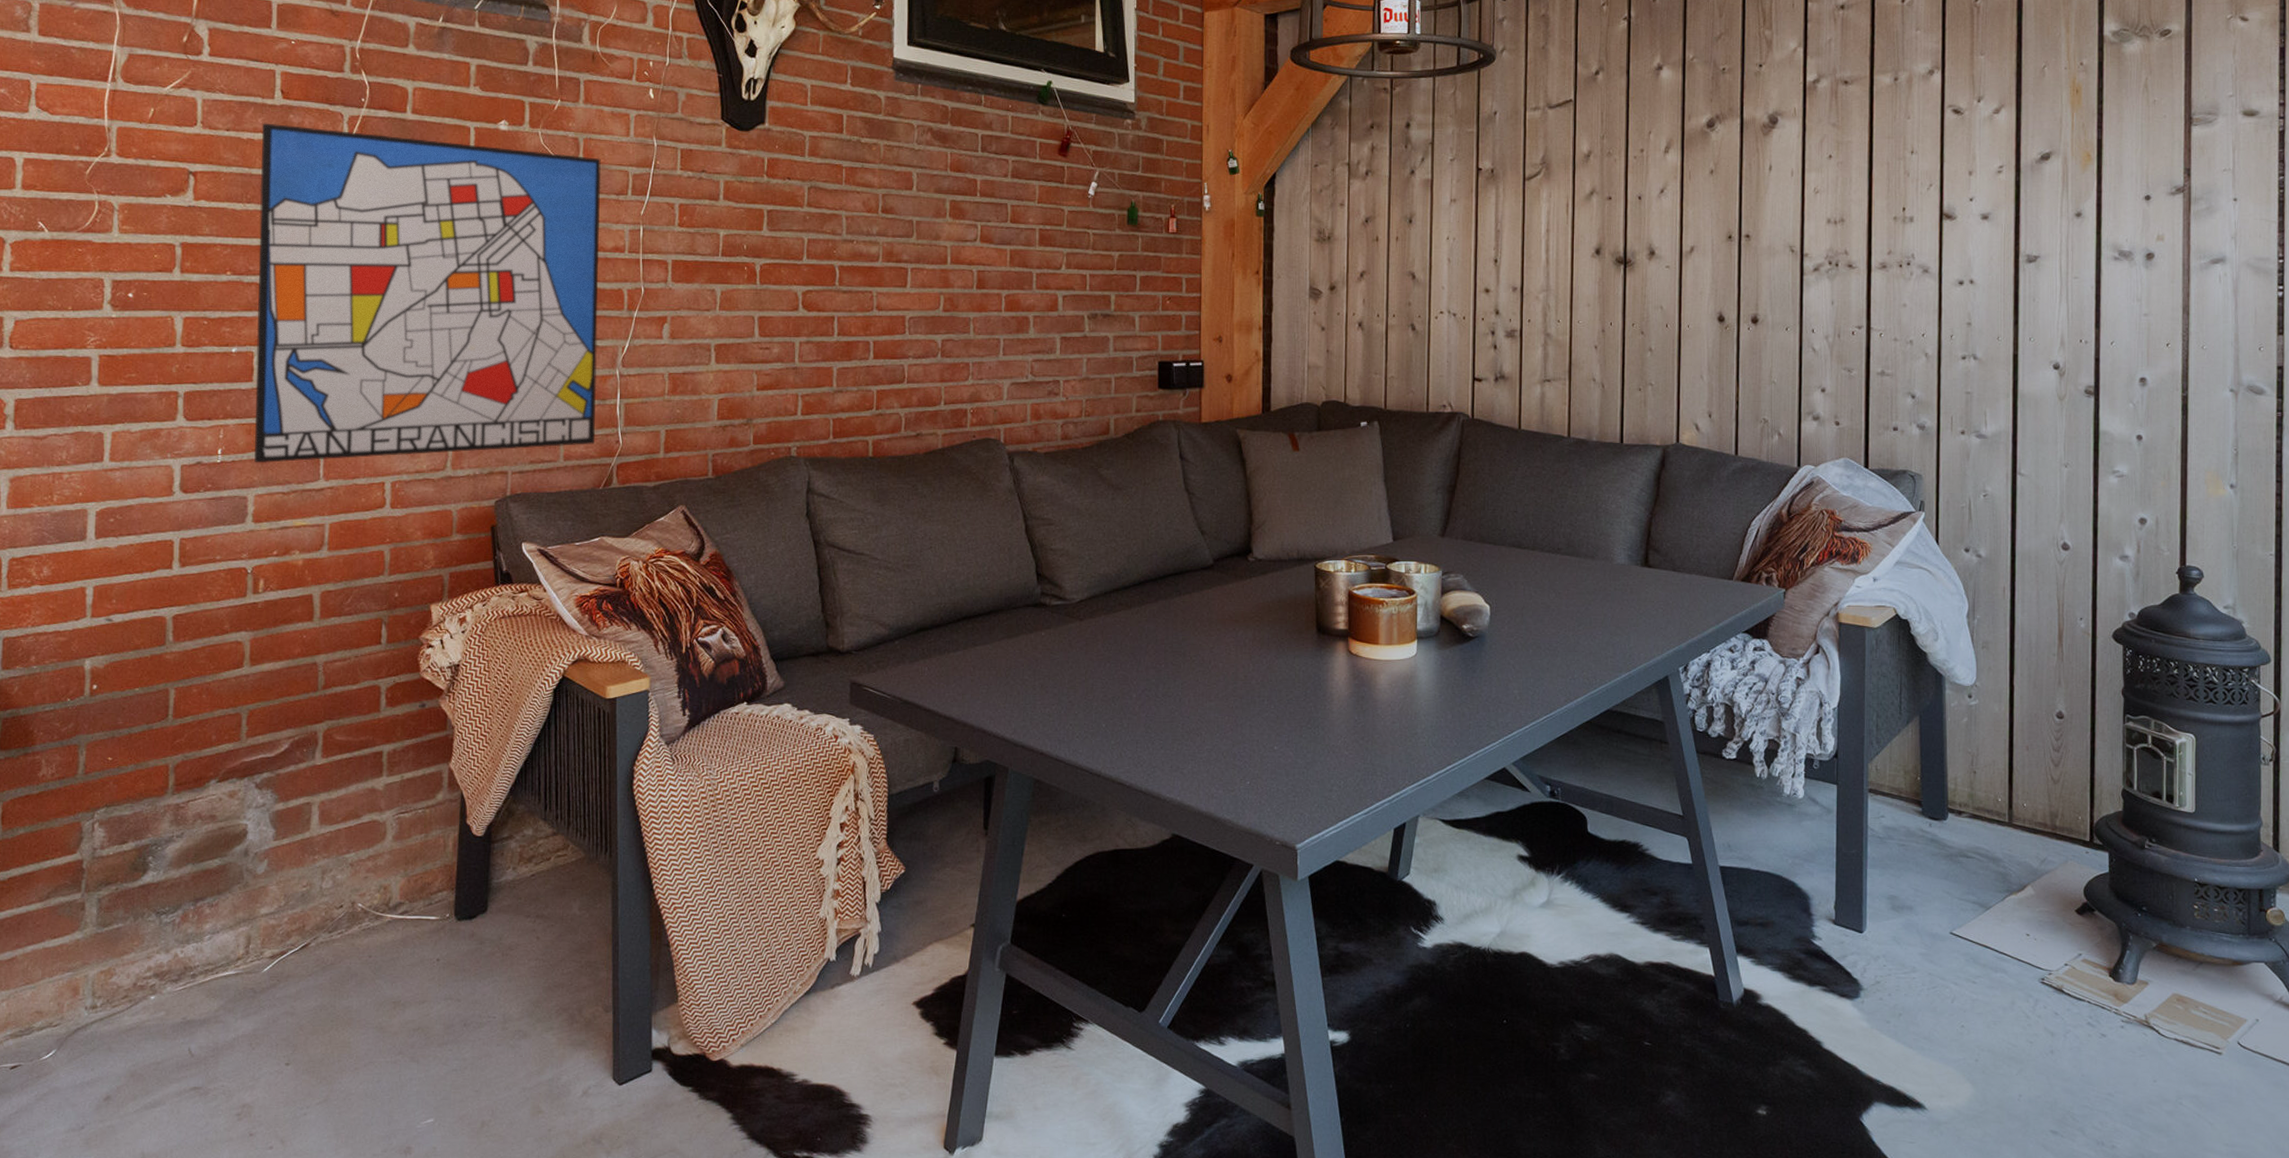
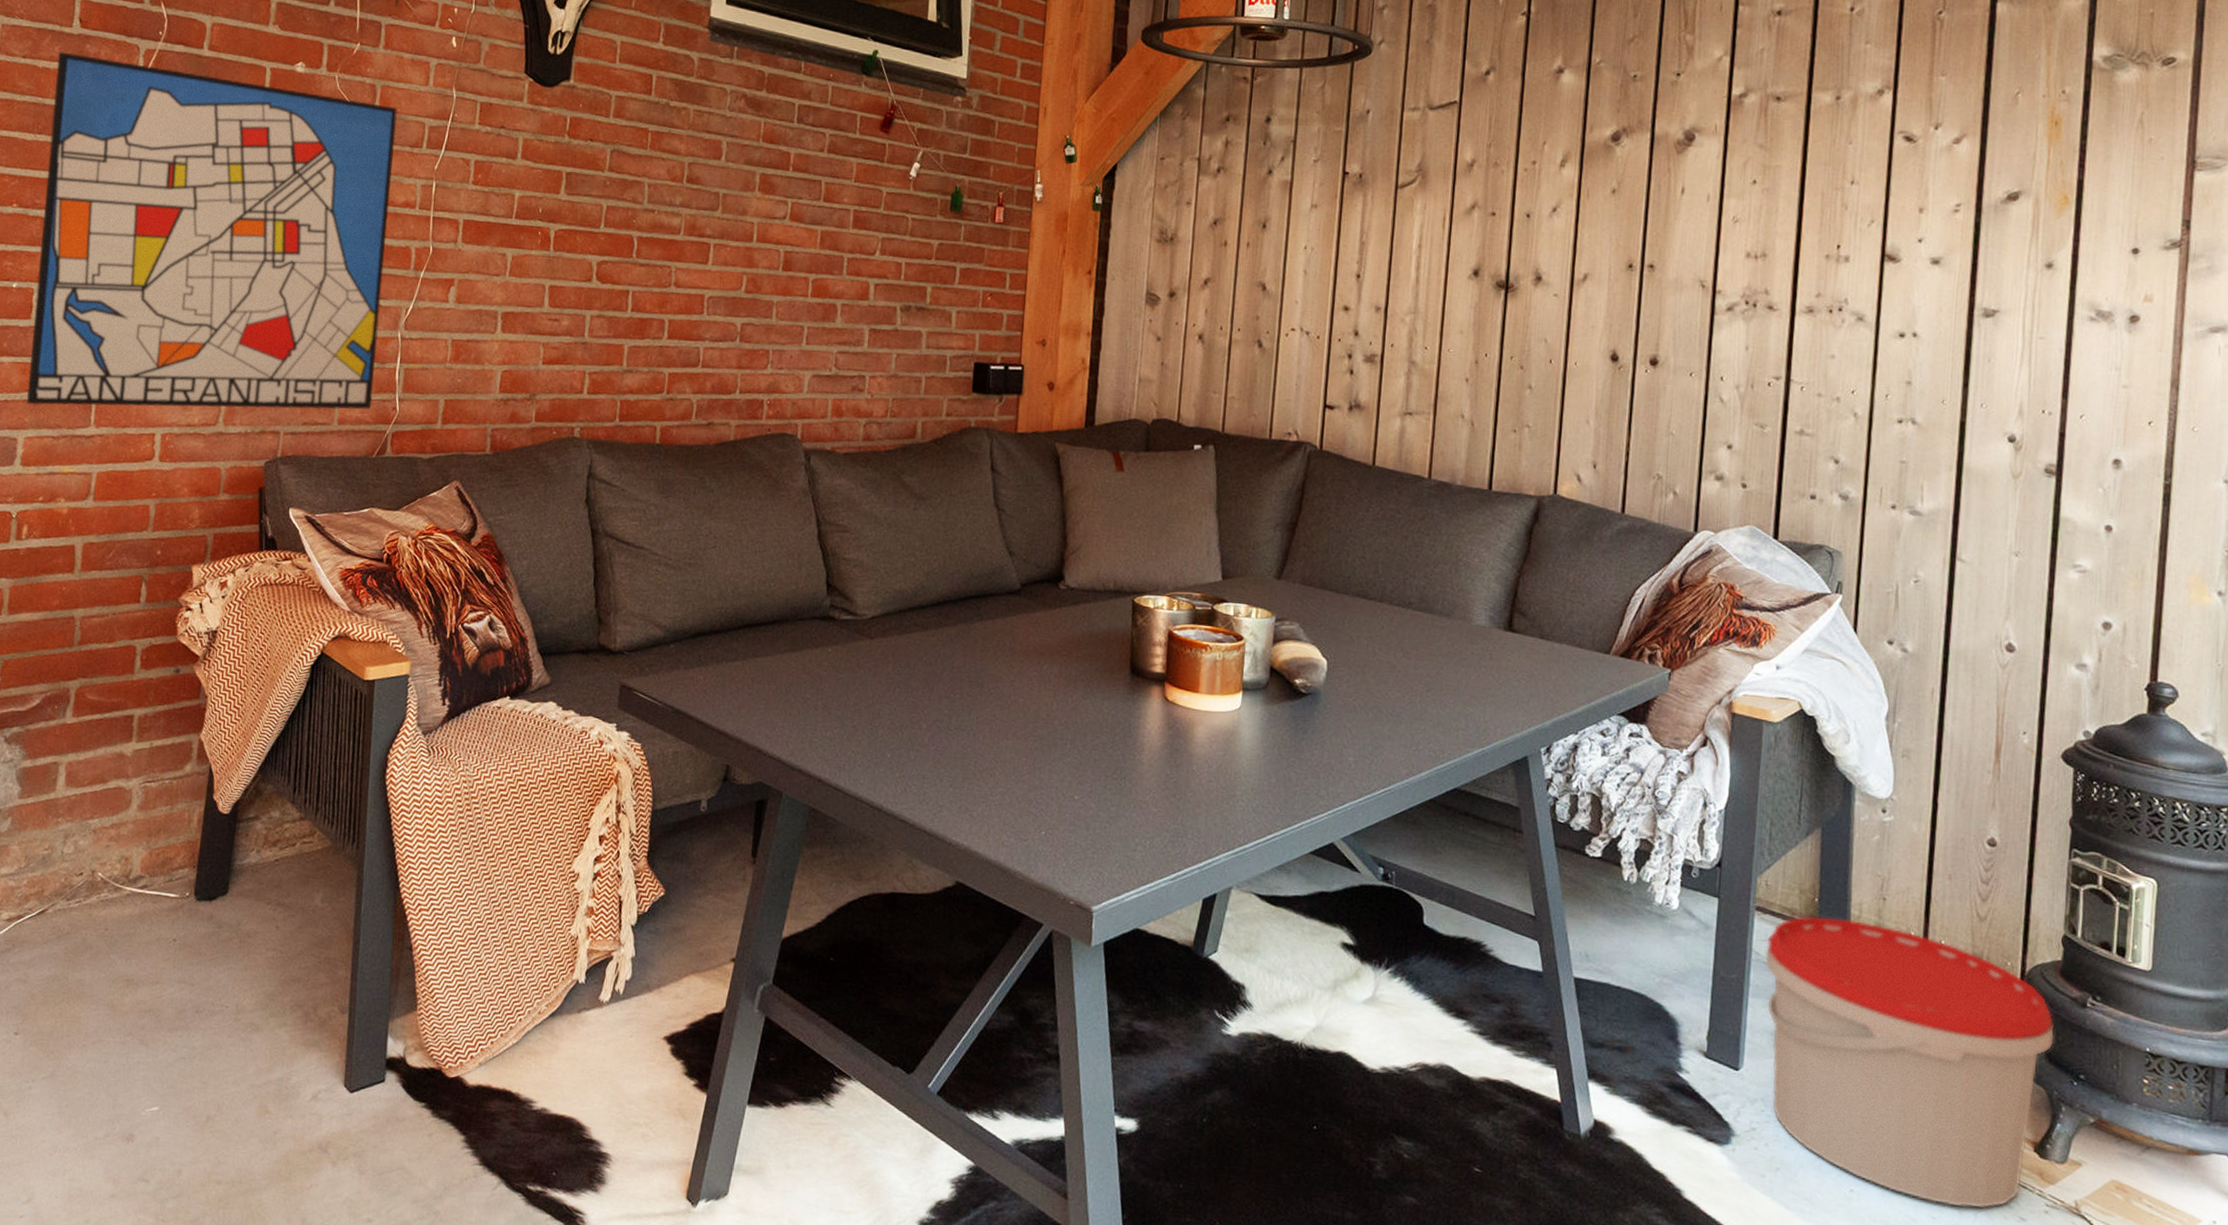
bucket: none [1879,793,2120,1031] -> present [1765,916,2054,1209]

